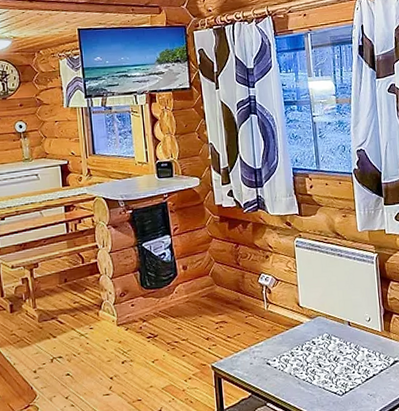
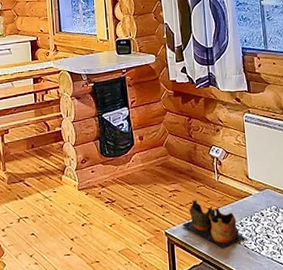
decorative bowl: none [229,330,297,380] -> present [182,199,246,248]

